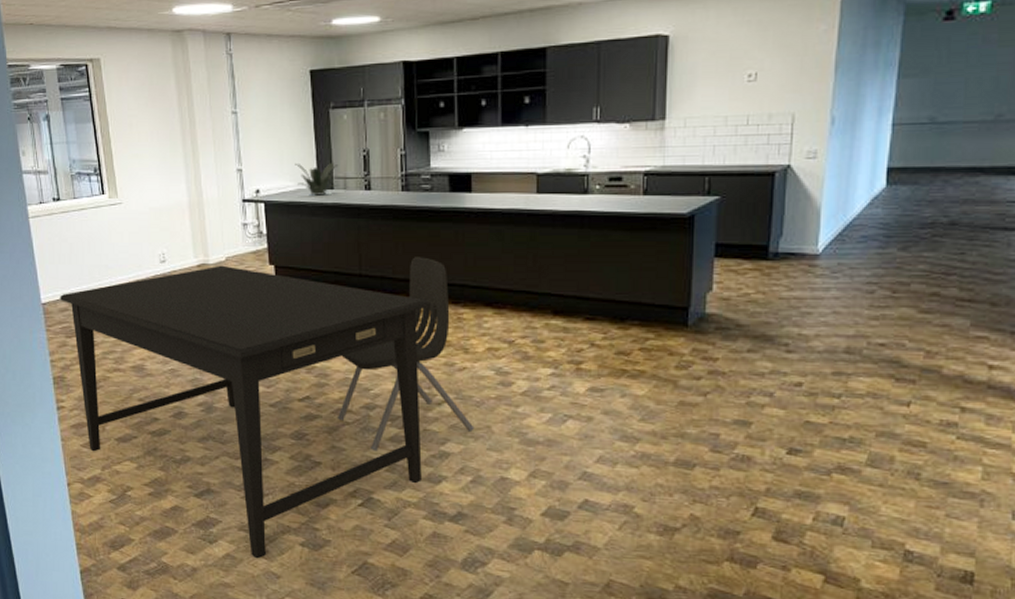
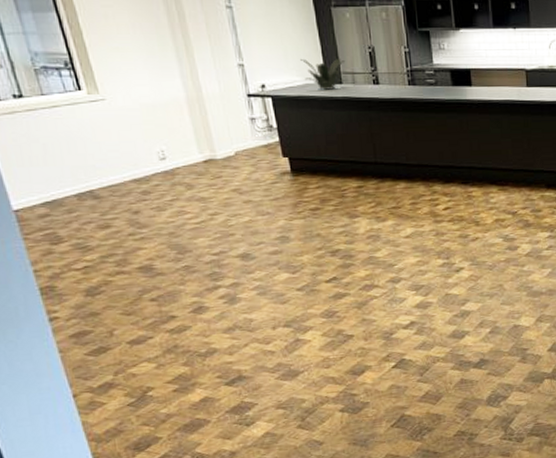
dining table: present [60,265,431,558] -> none [37,159,447,431]
dining chair: present [337,257,474,452] -> none [364,144,489,319]

